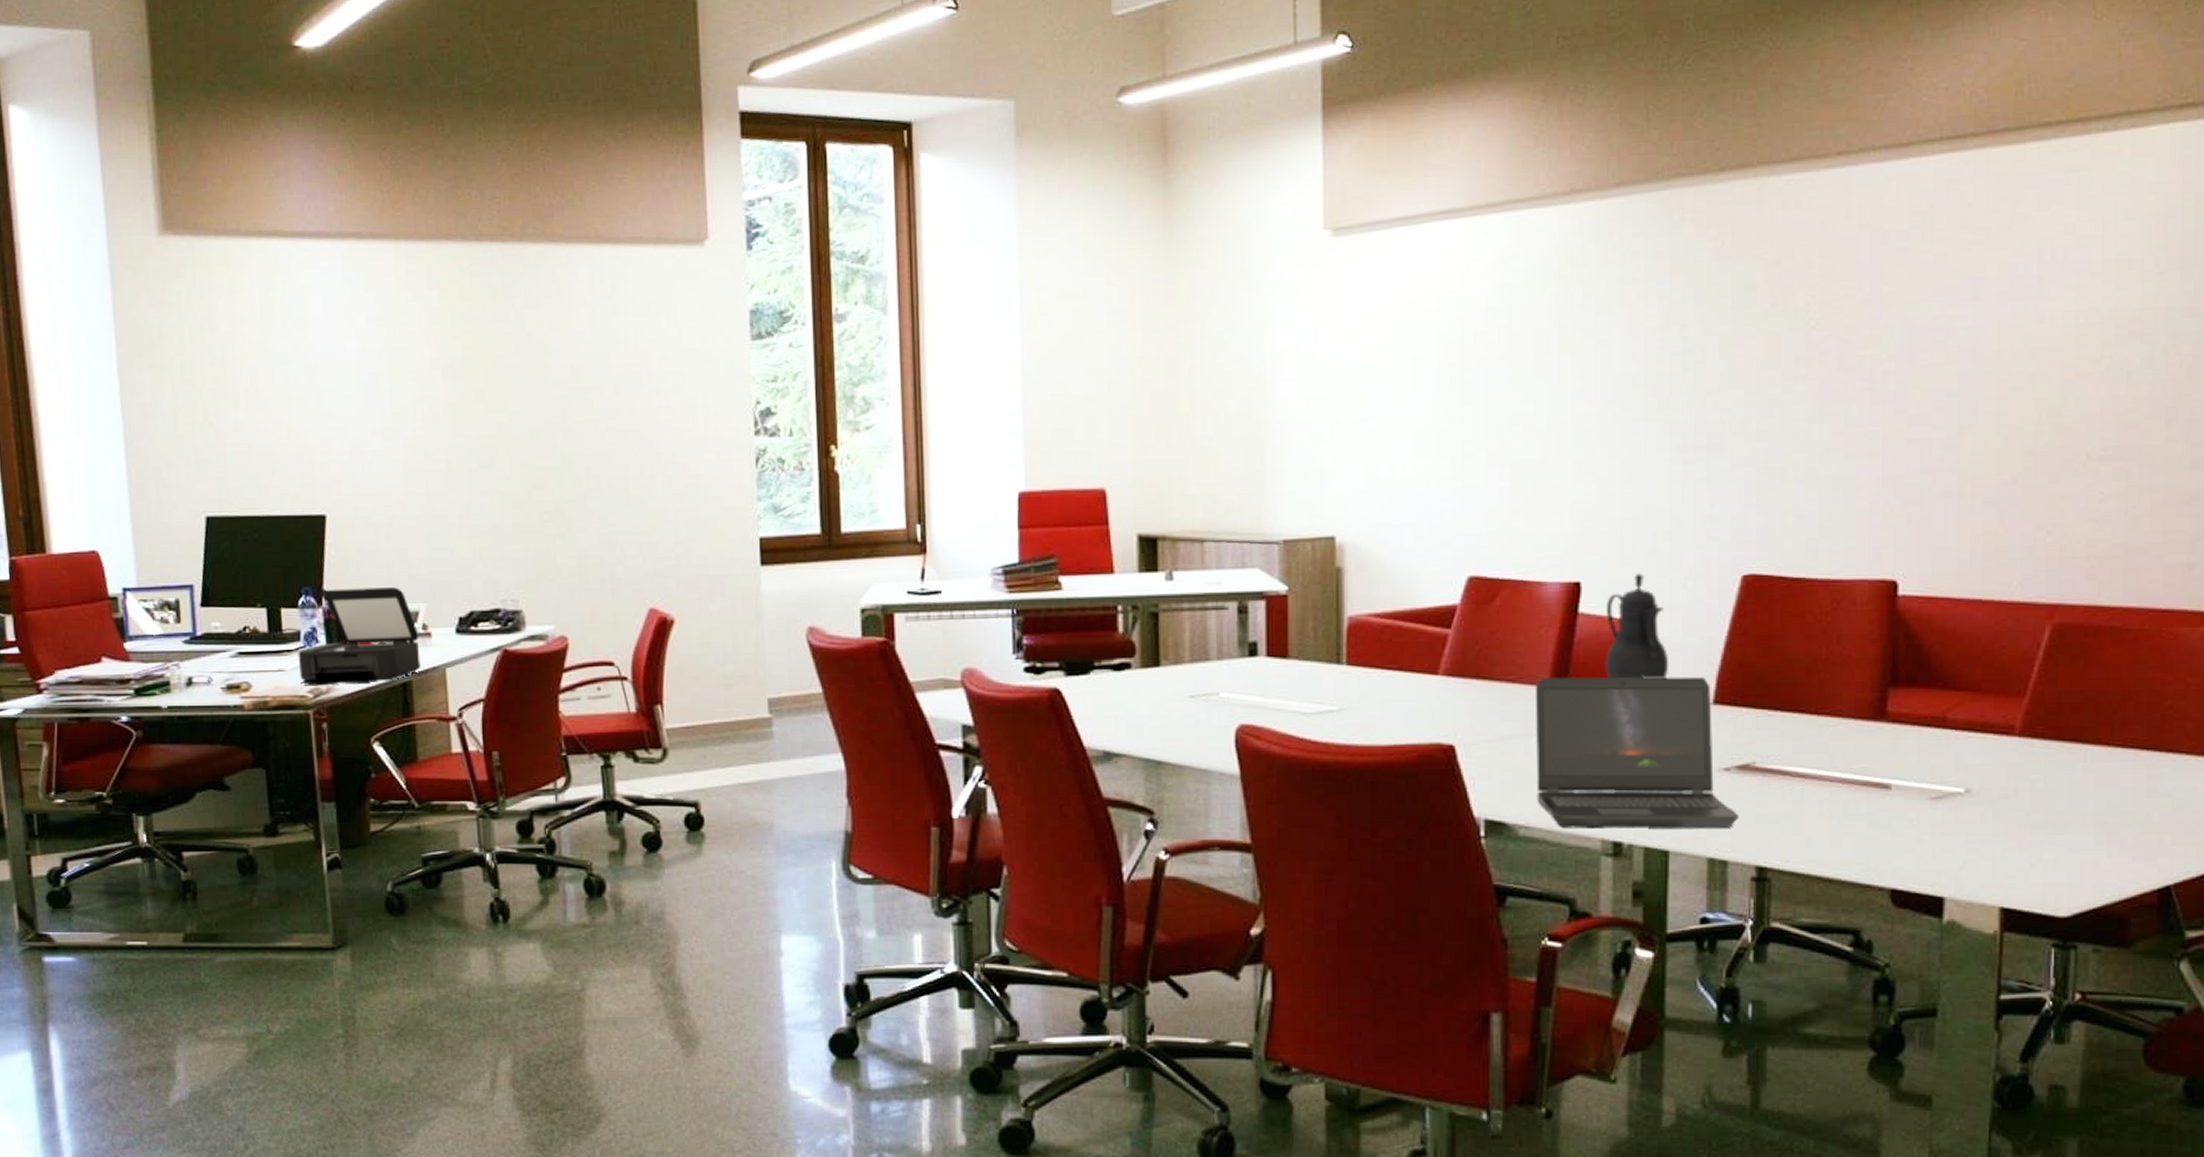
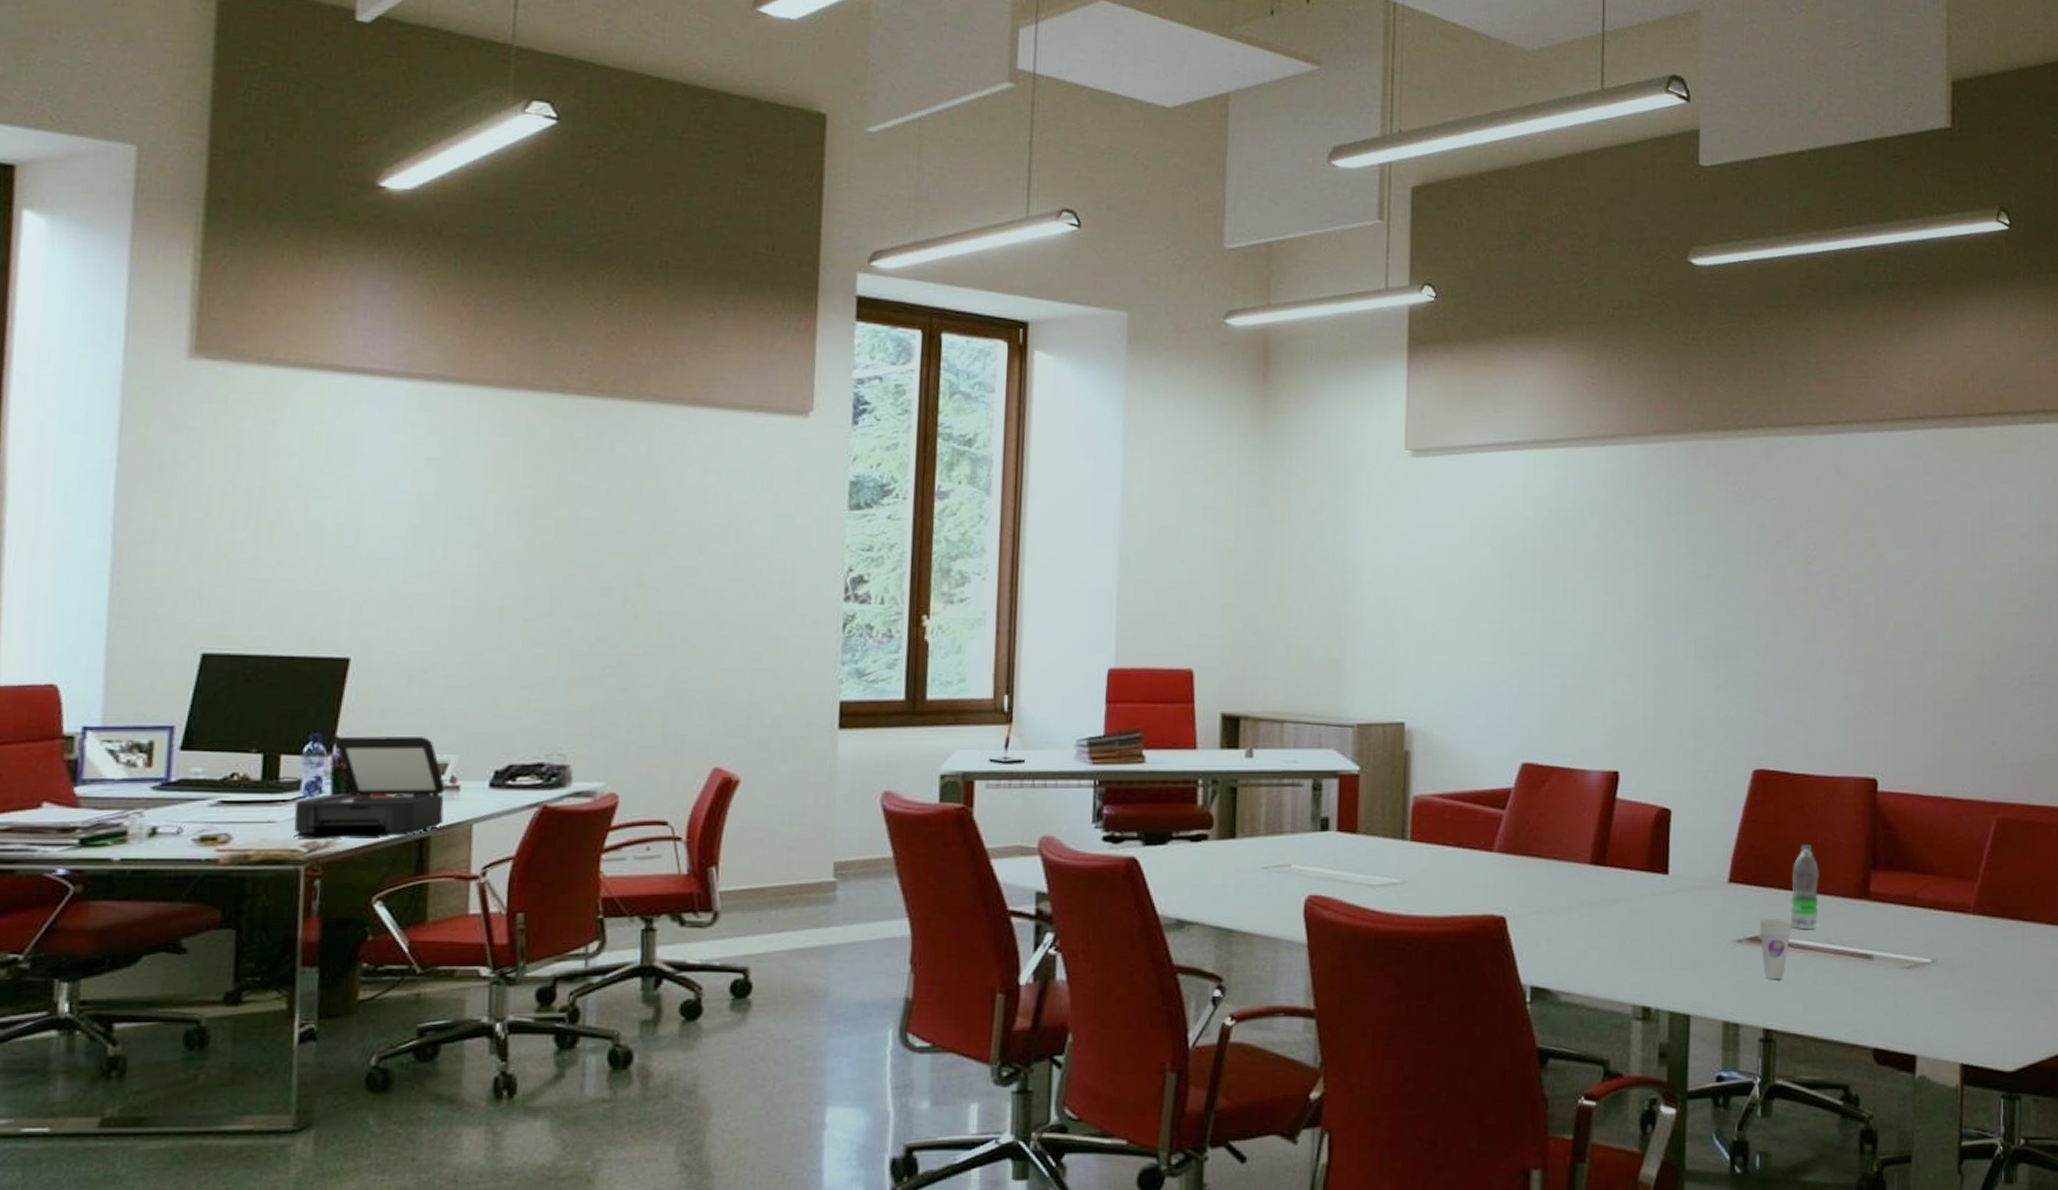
laptop computer: present [1534,676,1738,828] -> none [1577,856,1749,994]
coffeepot: present [1604,573,1669,679] -> none [1637,765,1693,859]
cup: none [1751,745,1789,812] -> present [1759,919,1791,979]
bottle: none [1789,660,1824,757] -> present [1791,845,1819,930]

